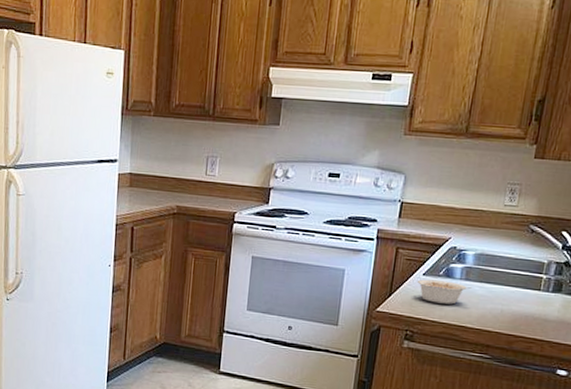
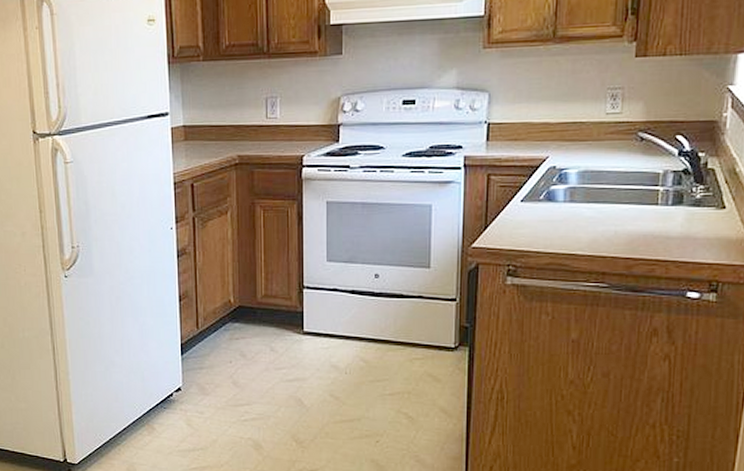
legume: present [417,279,472,305] -> none [514,205,578,231]

